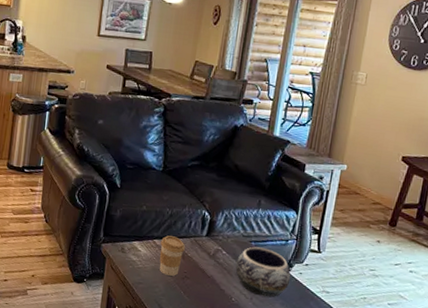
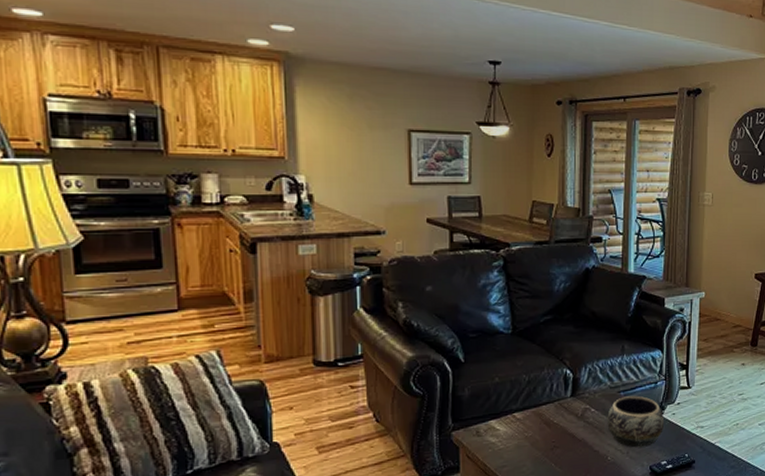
coffee cup: present [159,235,185,276] -> none [521,404,549,450]

